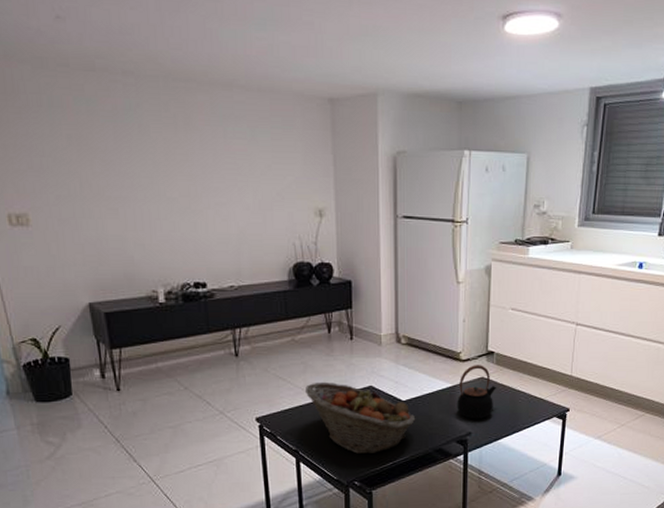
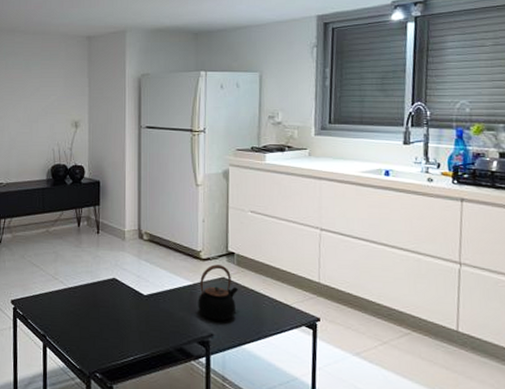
fruit basket: present [306,381,416,454] -> none [55,271,157,346]

